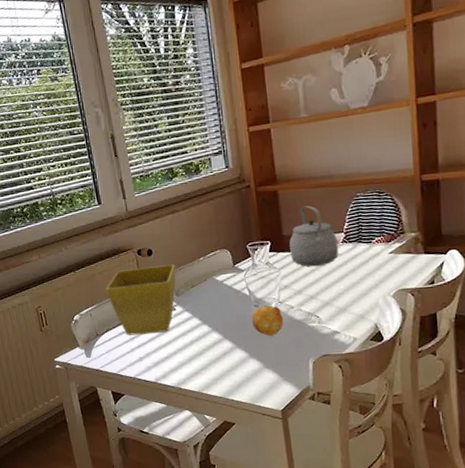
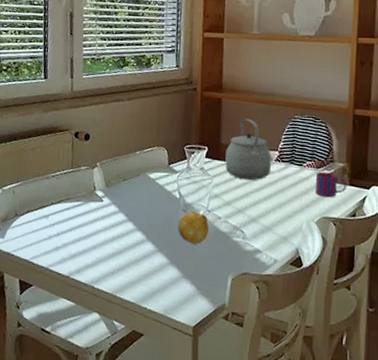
flower pot: present [106,264,176,336] -> none [35,150,110,223]
mug: none [387,244,422,270] -> present [316,171,347,198]

